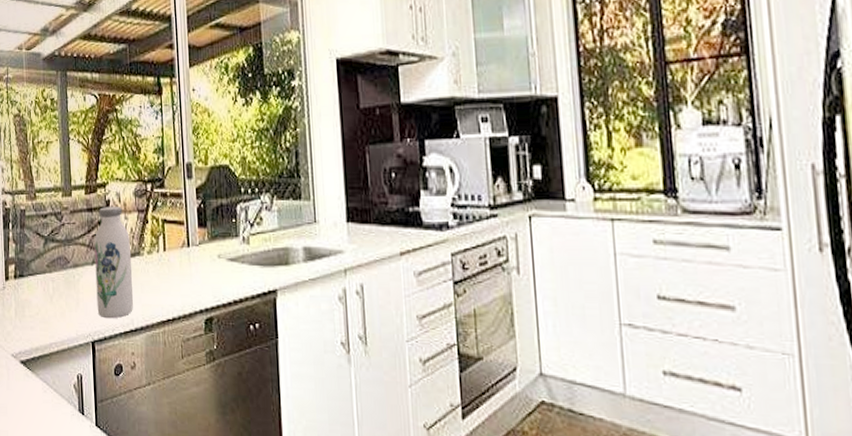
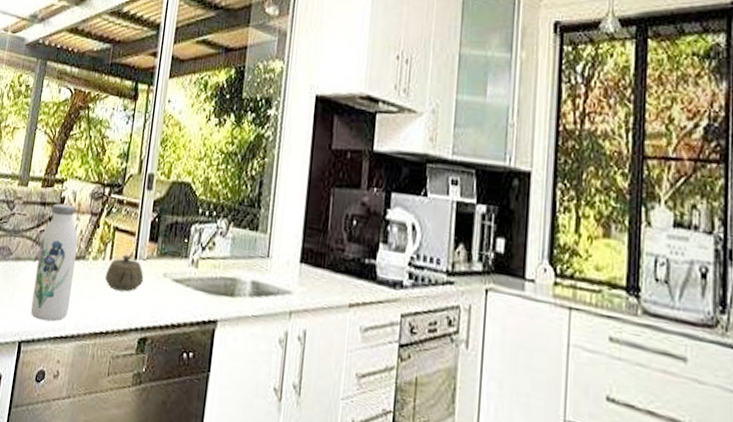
teapot: none [162,243,200,278] -> present [104,254,144,292]

